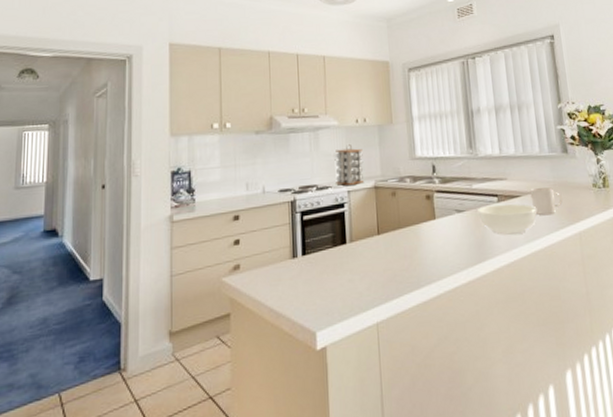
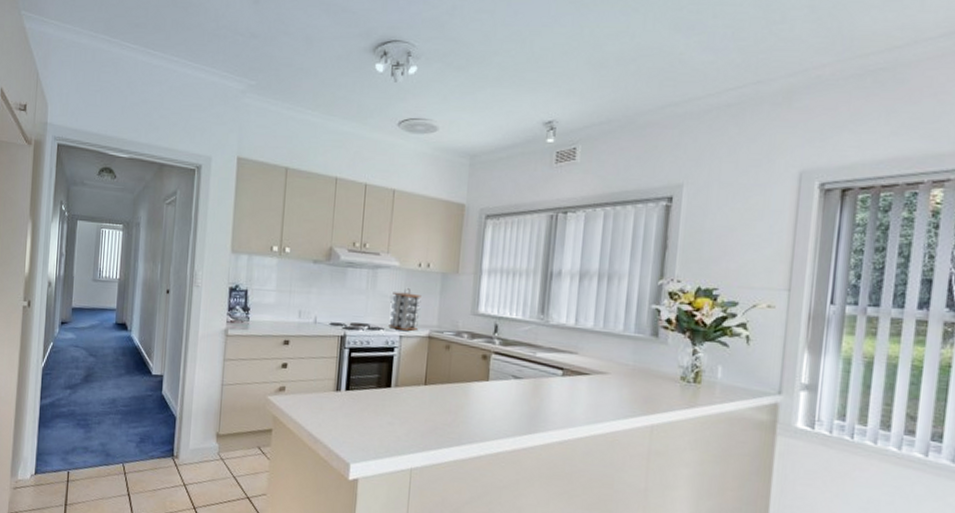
bowl: present [478,203,537,235] -> none [537,377,607,414]
mug: present [530,187,562,216] -> none [601,368,639,401]

